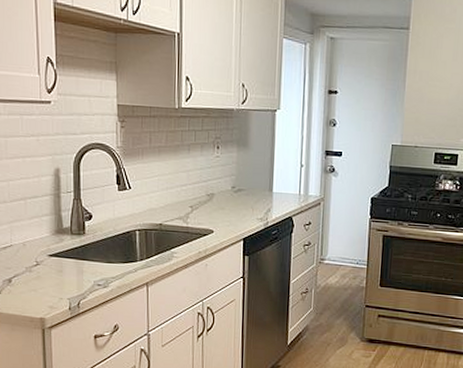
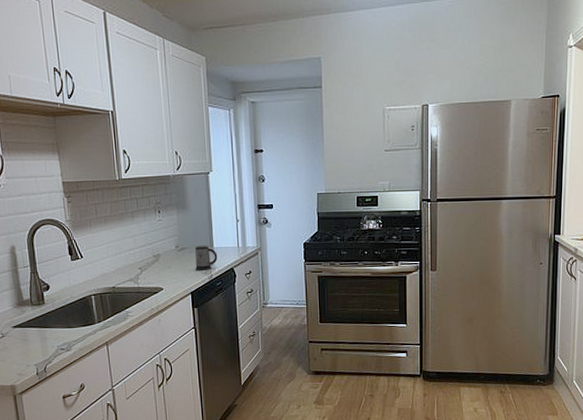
mug: none [251,188,276,216] -> present [194,245,218,270]

